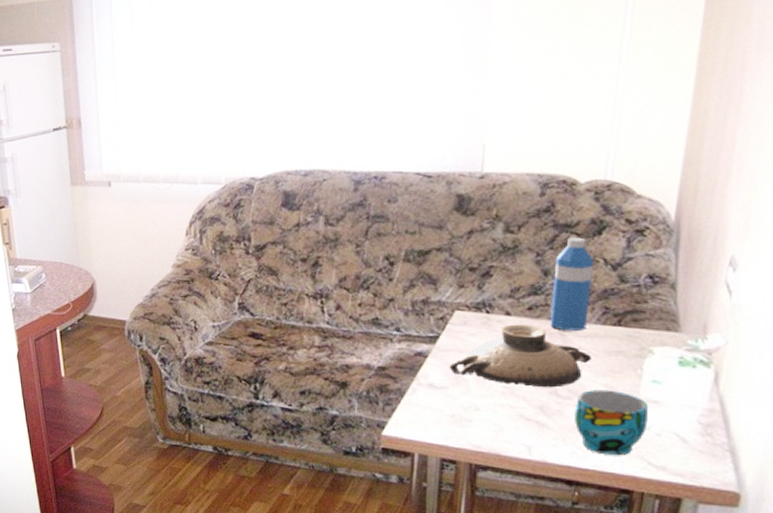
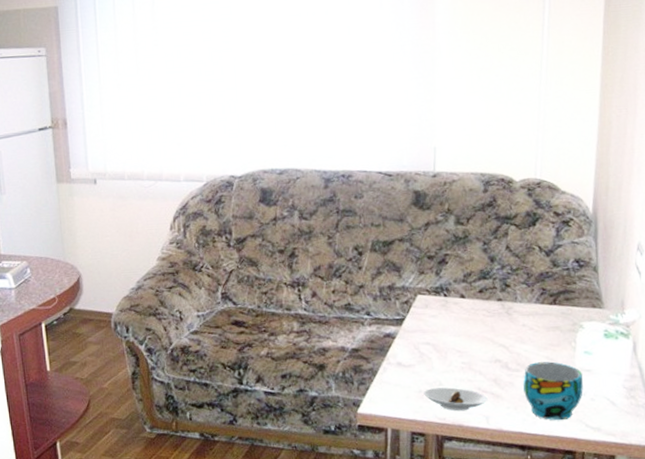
teapot: present [449,324,591,388] -> none [414,305,534,362]
saucer: none [457,413,533,440] -> present [423,387,489,412]
water bottle: present [550,237,594,331] -> none [498,228,531,310]

